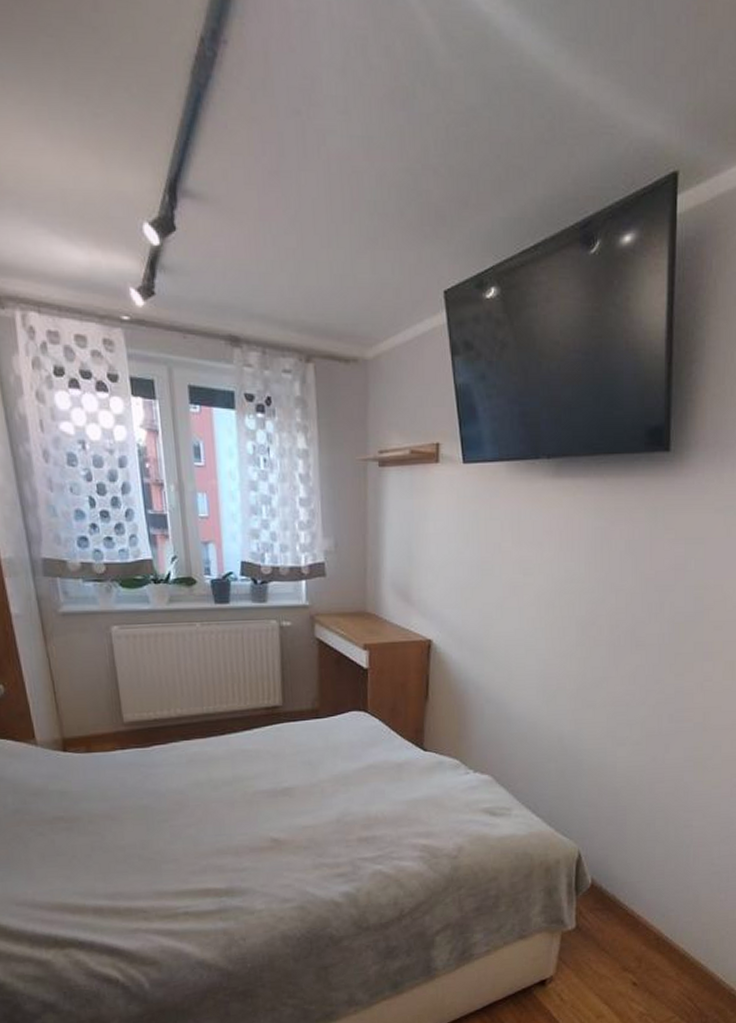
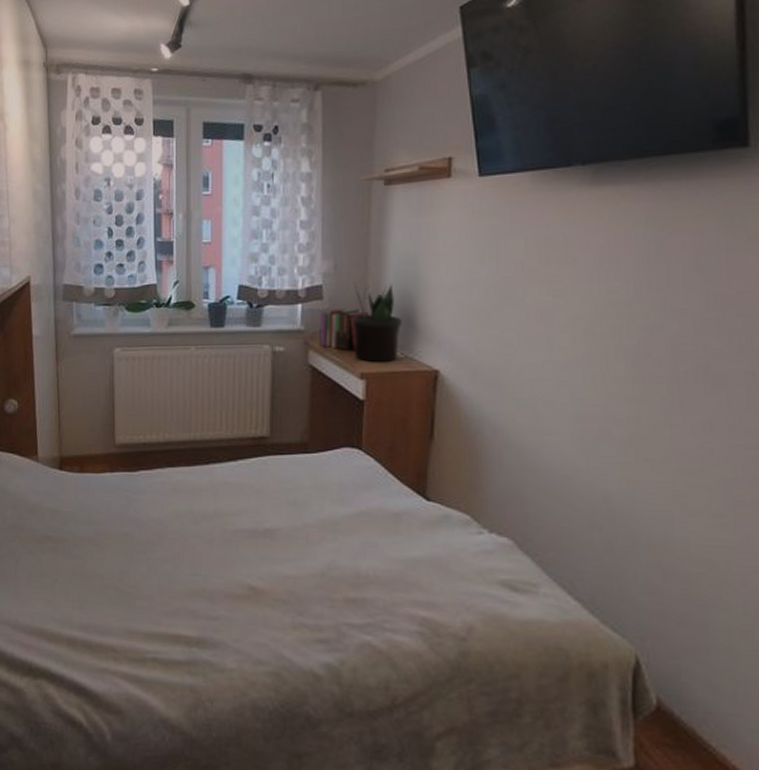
books: none [323,585,370,625] -> present [319,308,370,352]
planter: none [355,561,399,635] -> present [353,283,402,363]

